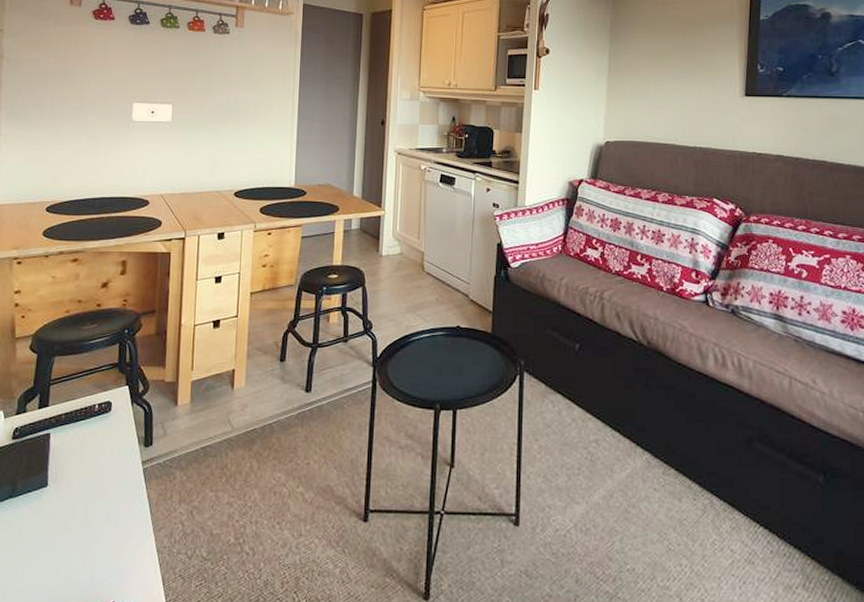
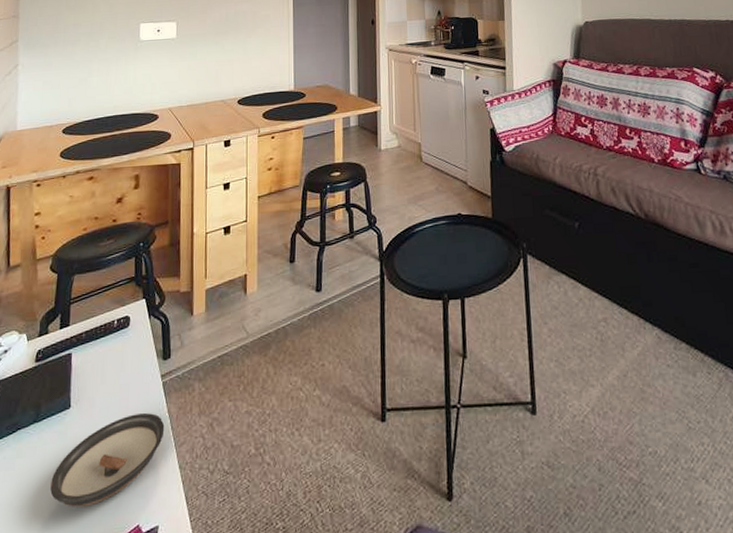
saucer: none [25,497,144,581] -> present [50,413,165,507]

